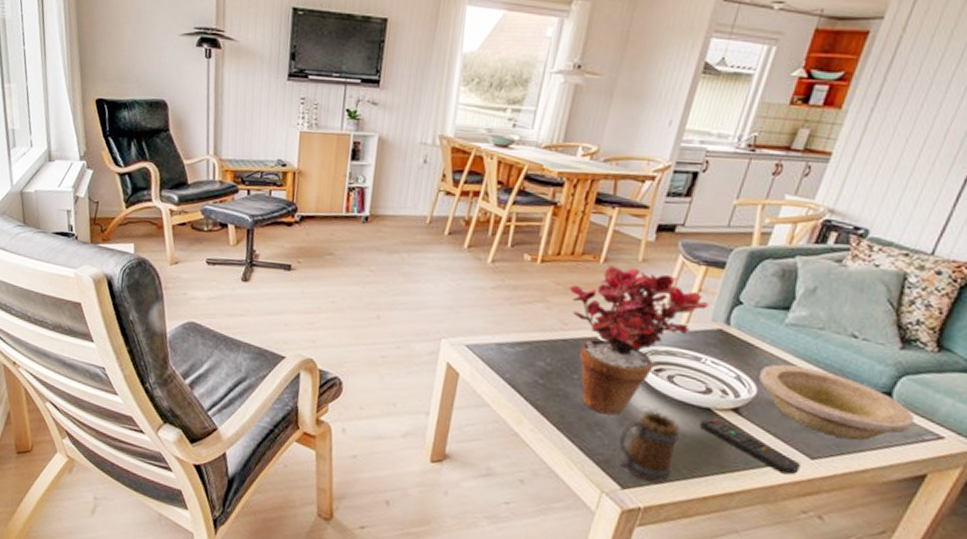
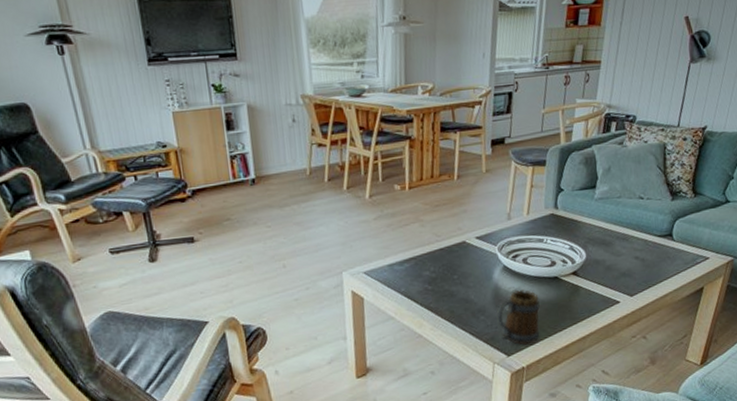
potted plant: present [570,265,709,416] -> none [436,179,541,302]
remote control: present [699,417,800,475] -> none [552,283,625,313]
bowl: present [758,364,915,441] -> none [585,228,690,276]

